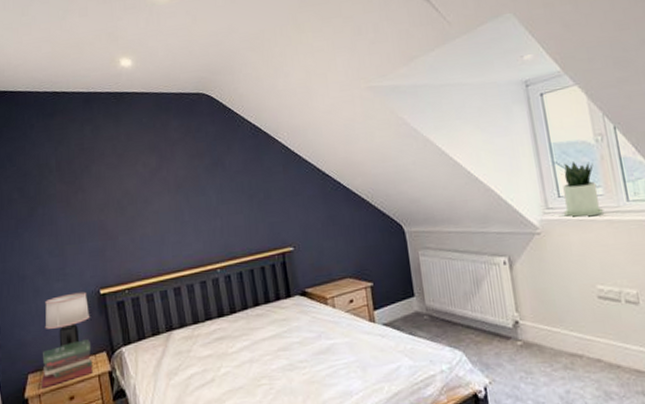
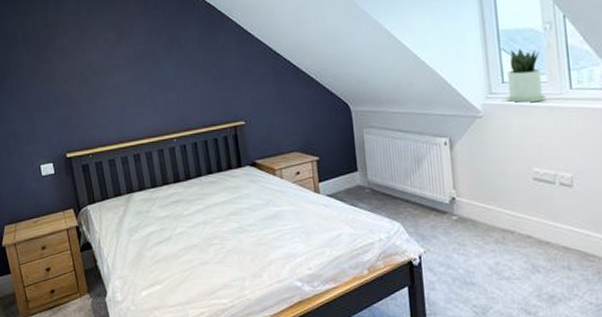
books: present [41,338,93,388] -> none [16,196,62,238]
table lamp: present [45,292,90,348] -> none [17,155,58,204]

